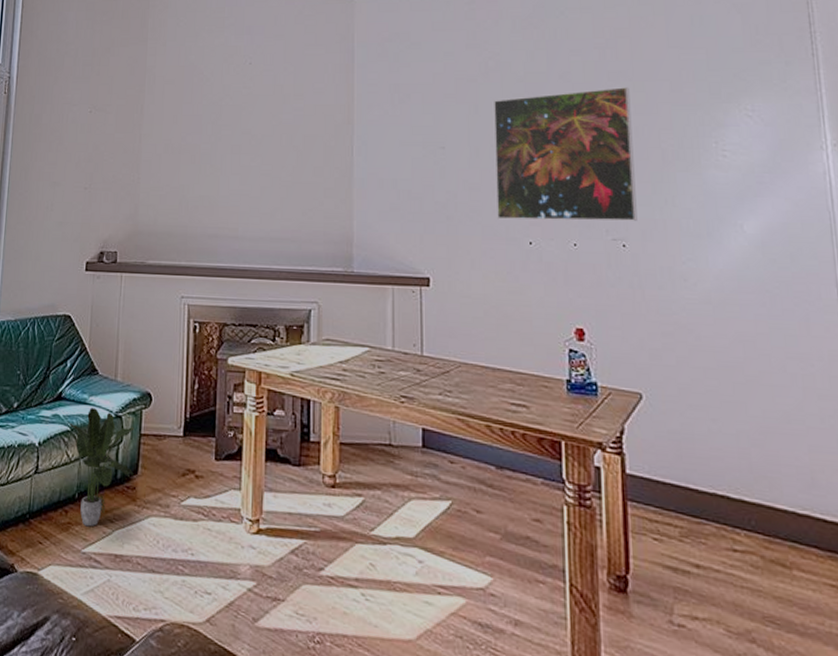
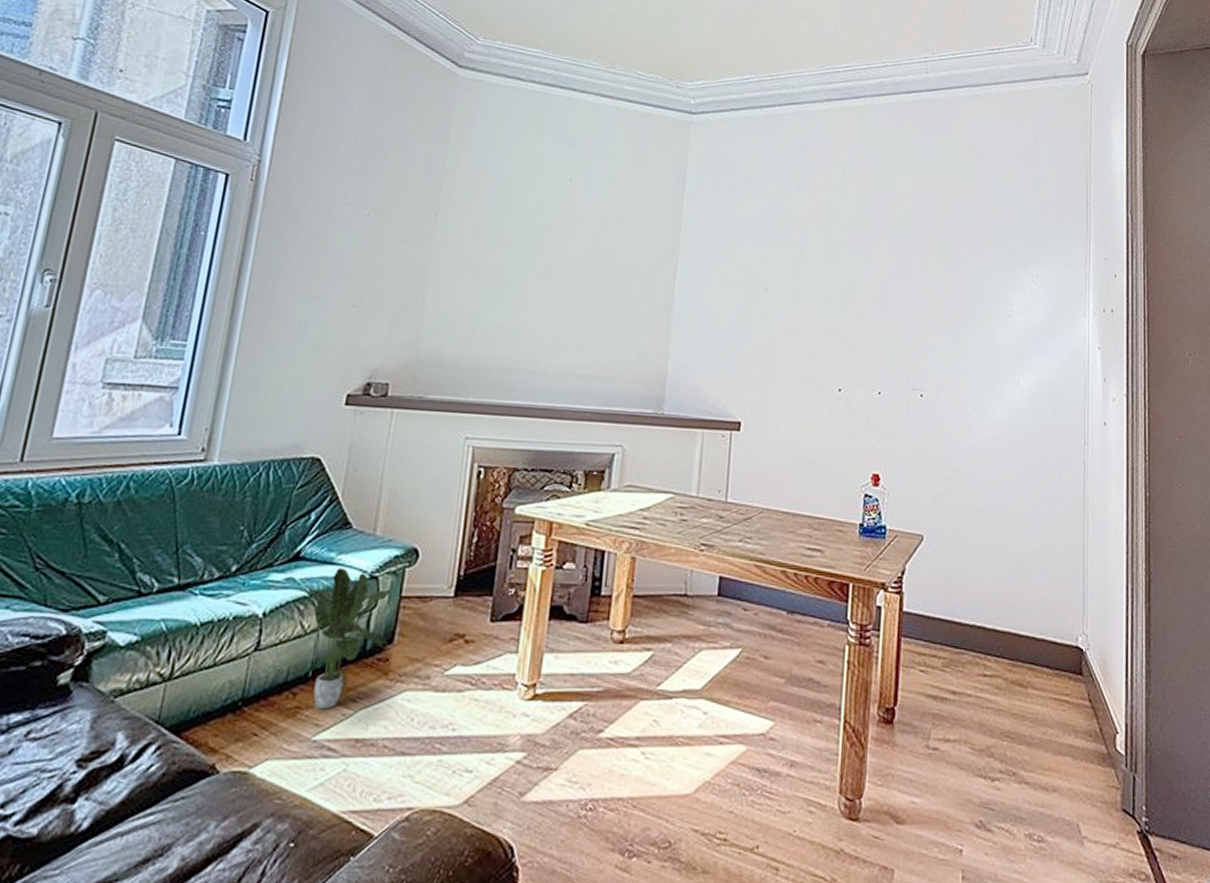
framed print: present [494,87,637,221] -> none [811,244,940,372]

